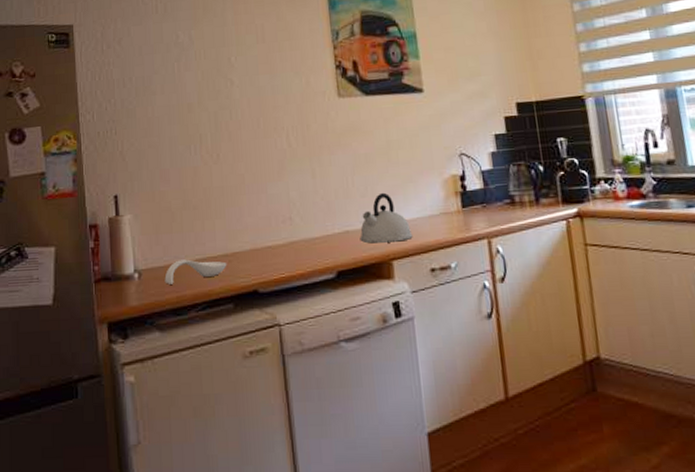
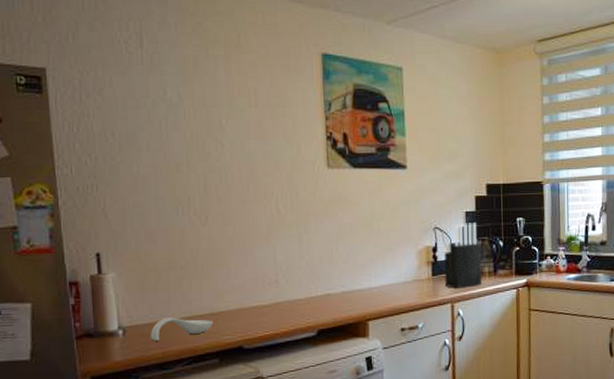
kettle: present [360,192,413,243] -> none [340,260,388,305]
knife block: none [474,146,523,221] -> present [444,223,483,288]

